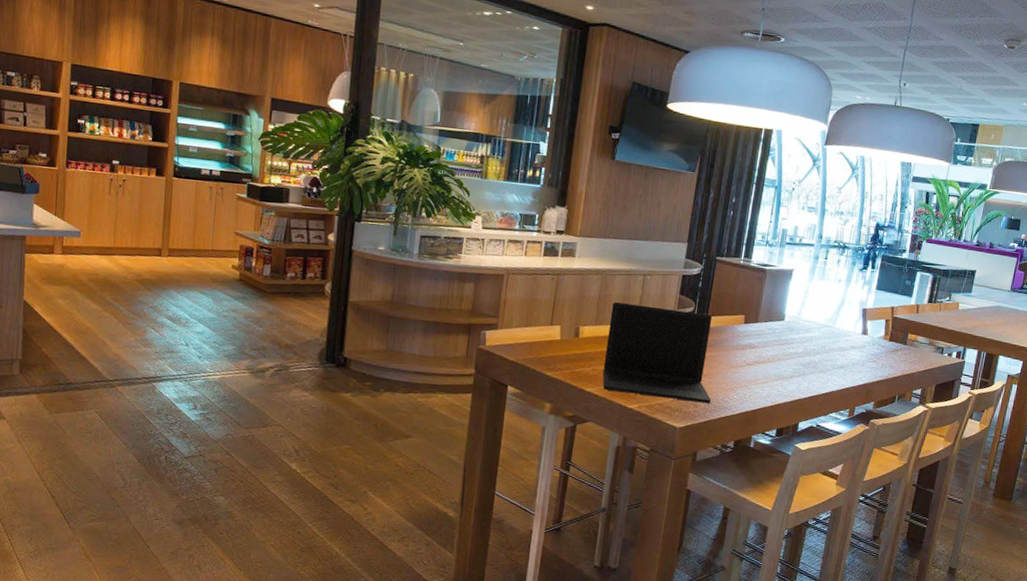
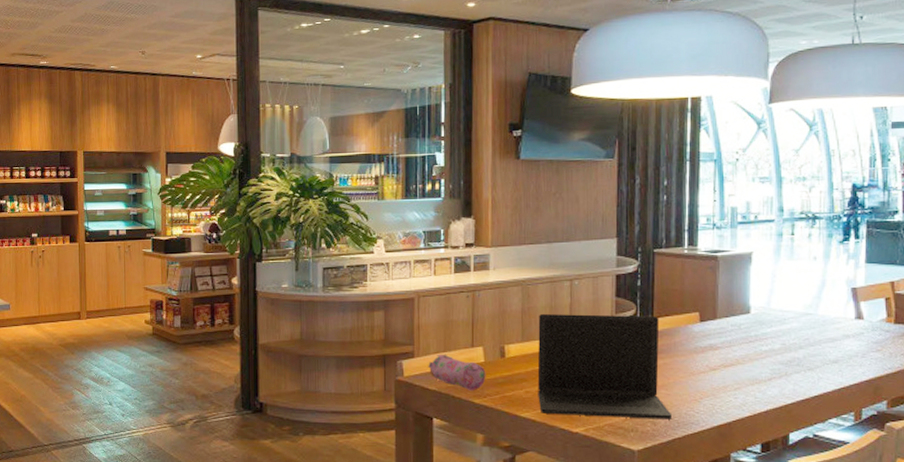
pencil case: none [509,328,561,365] -> present [428,354,486,391]

